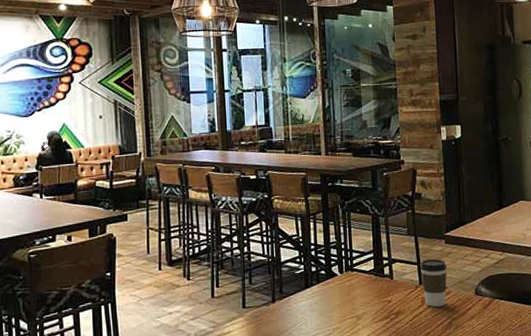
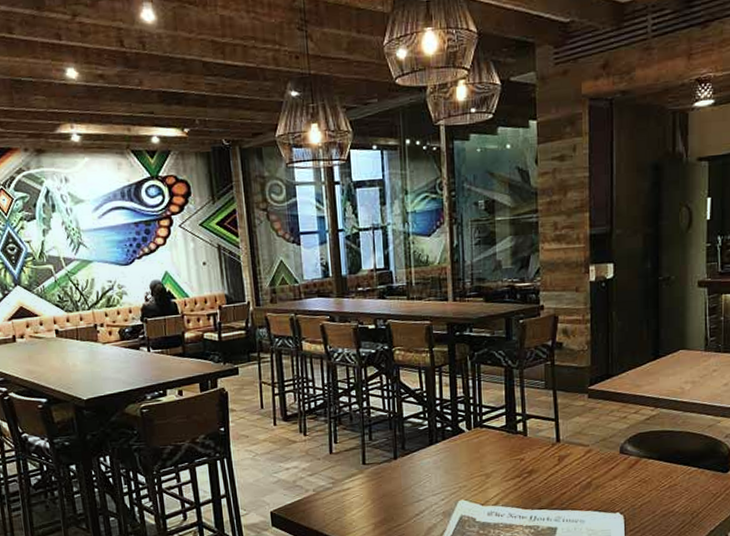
coffee cup: present [419,258,447,307] -> none [557,414,589,466]

